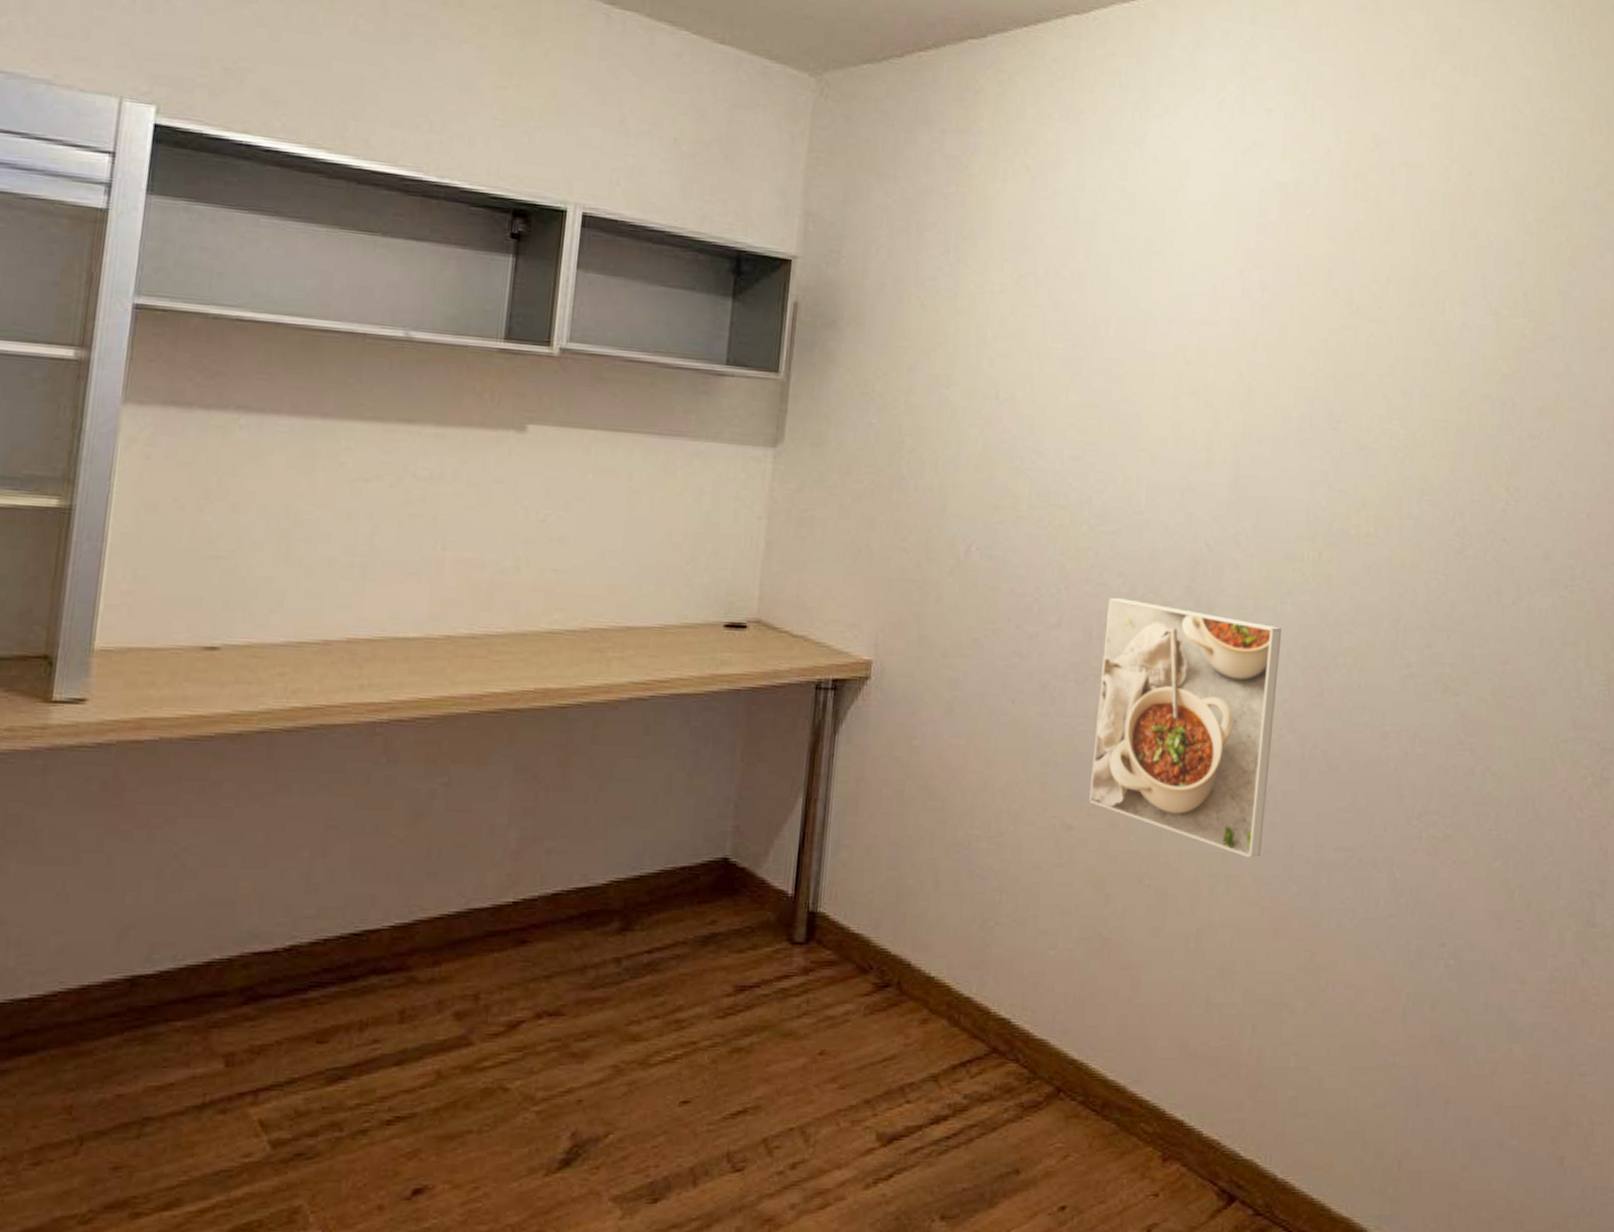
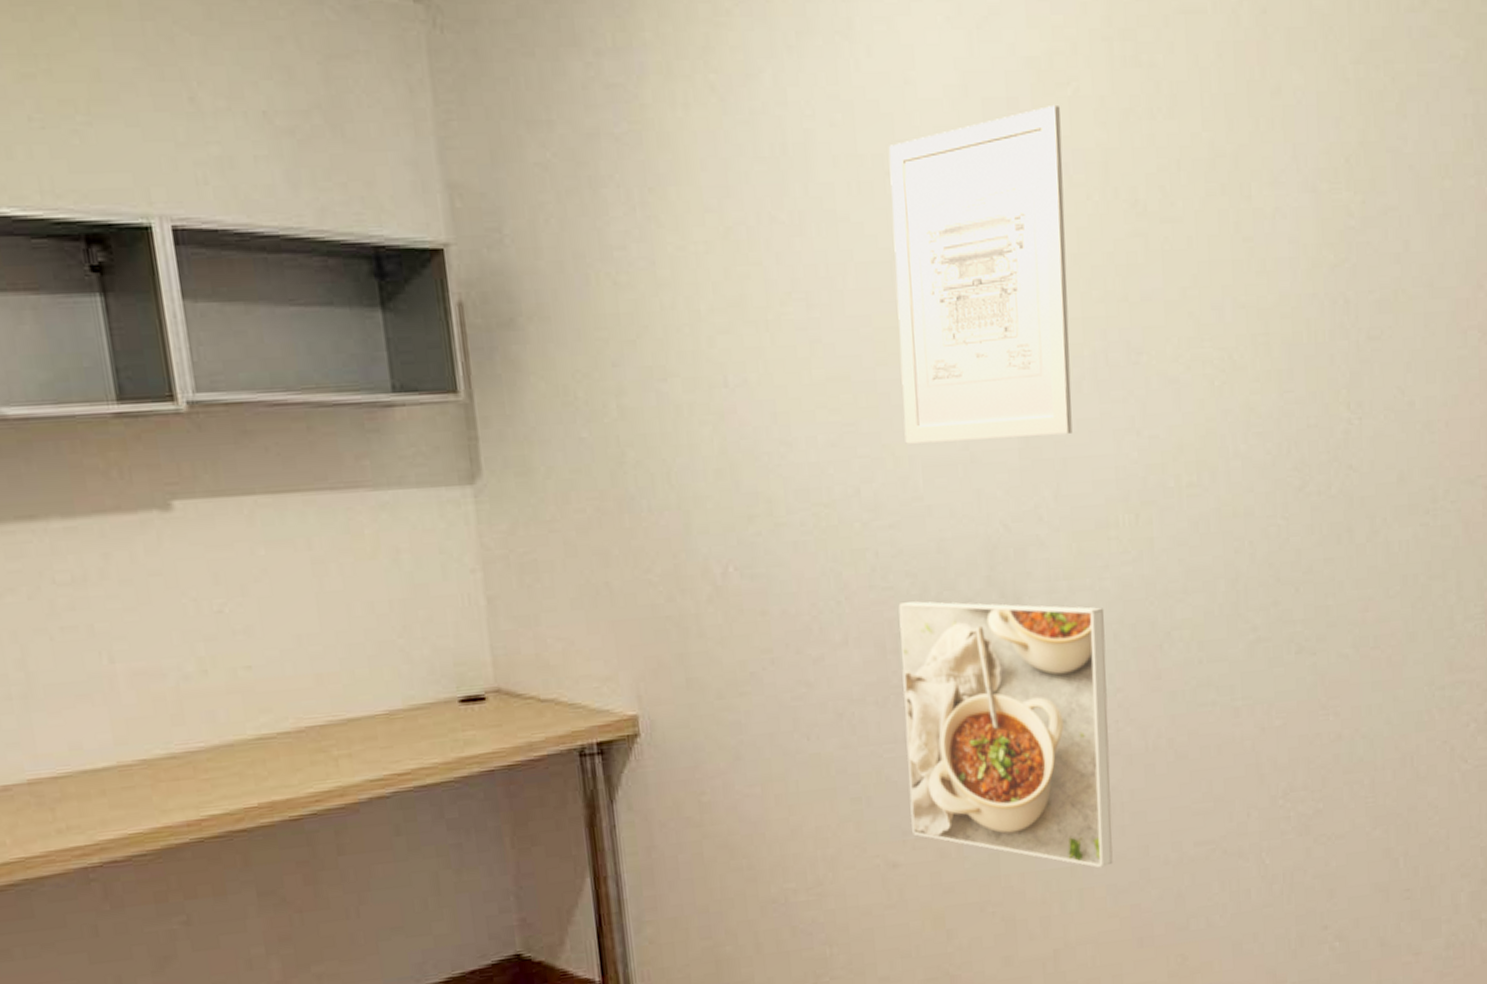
wall art: none [1136,219,1299,479] -> present [888,104,1073,444]

